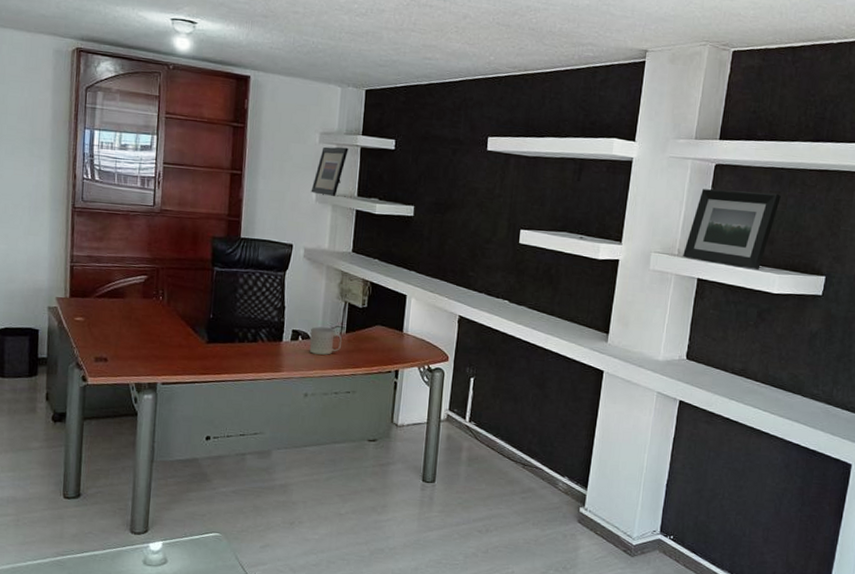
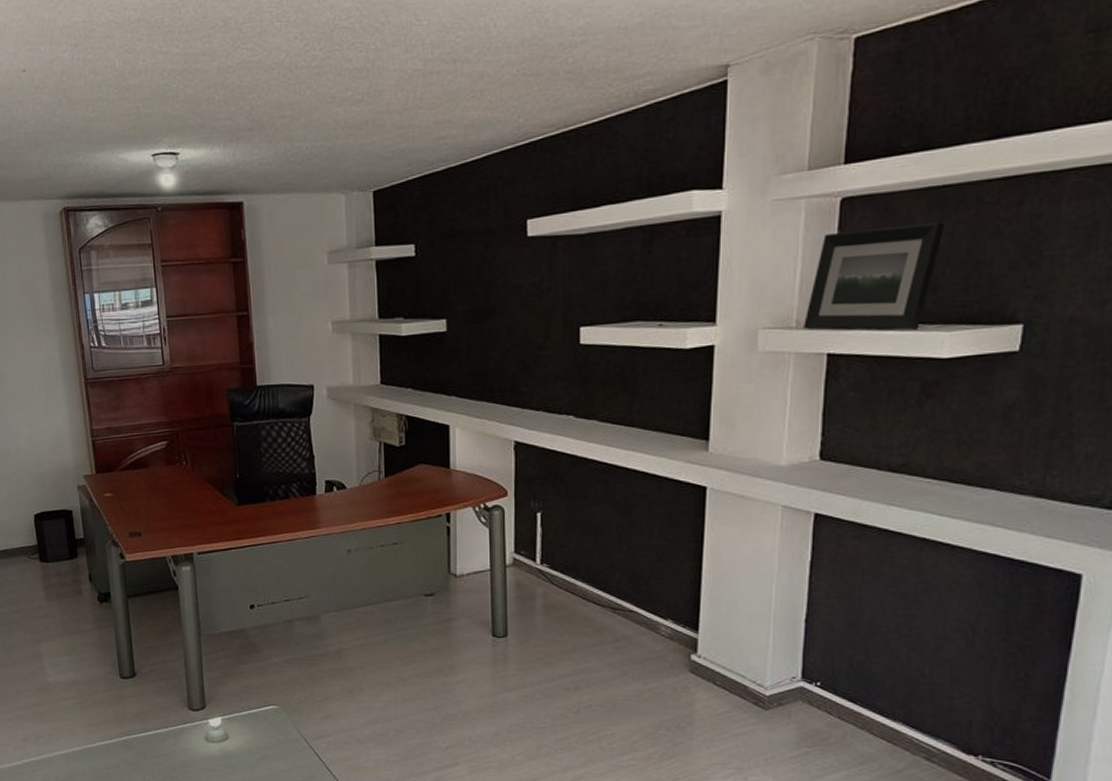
mug: present [309,326,342,355] -> none [345,473,381,505]
picture frame: present [311,146,349,196] -> none [325,263,362,324]

